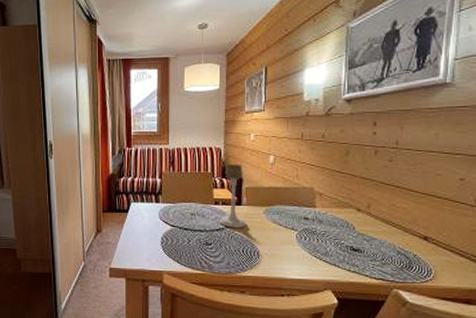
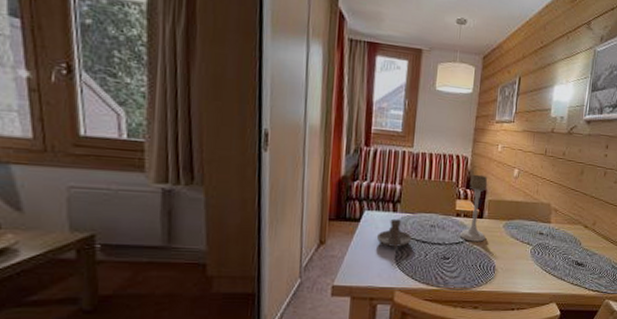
candle holder: none [143,209,175,235] -> present [376,218,412,248]

